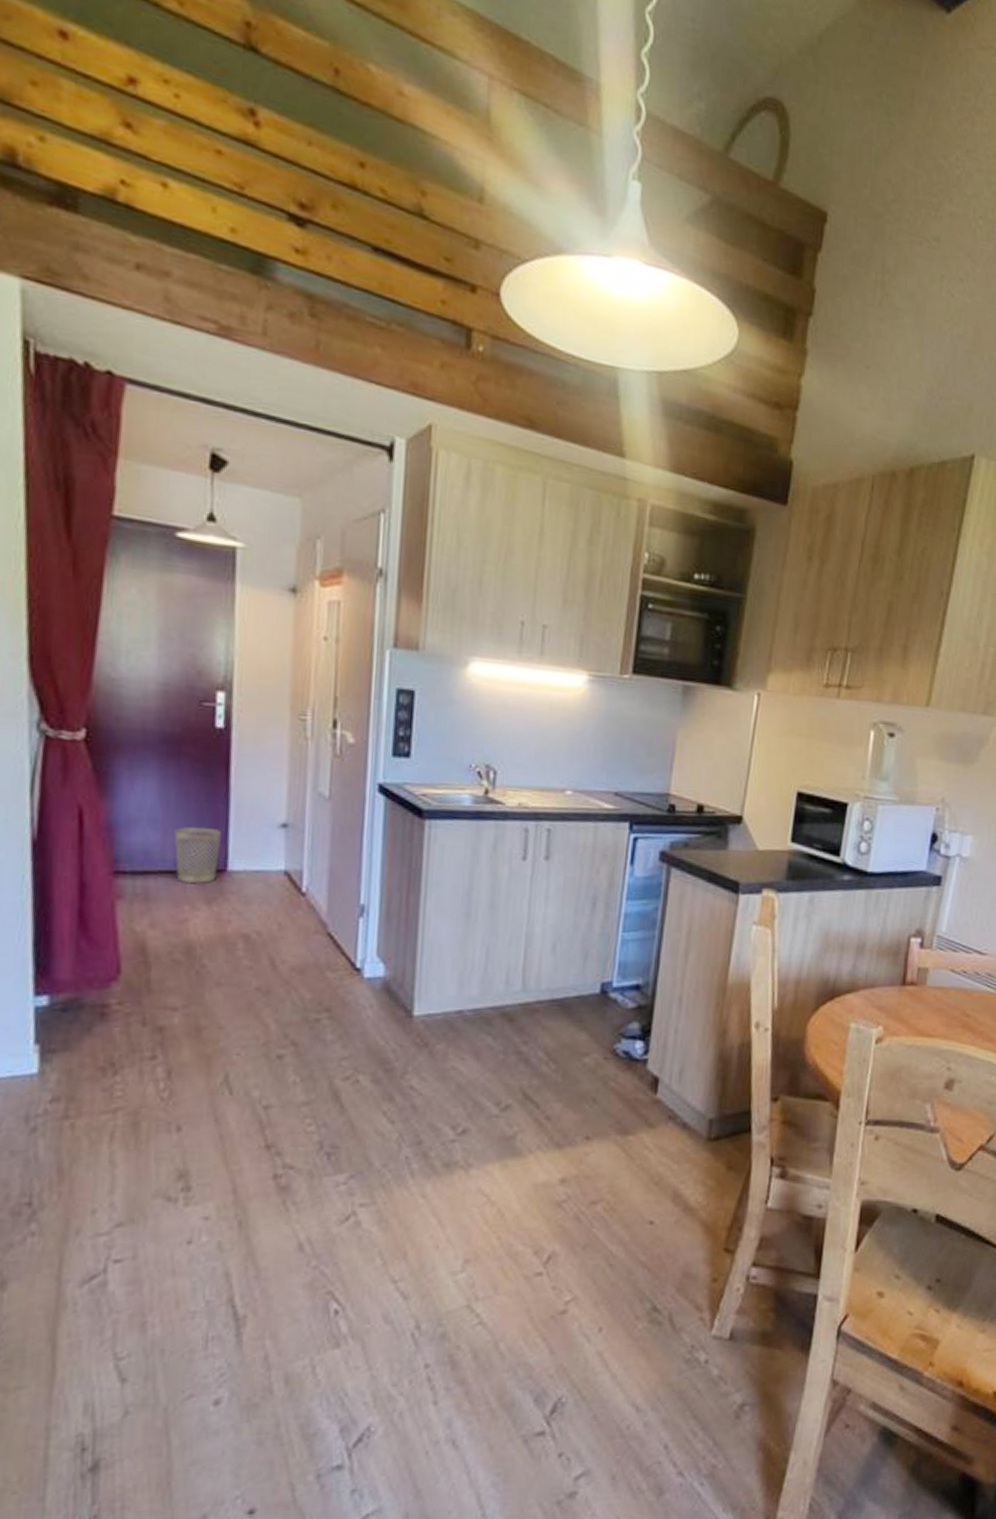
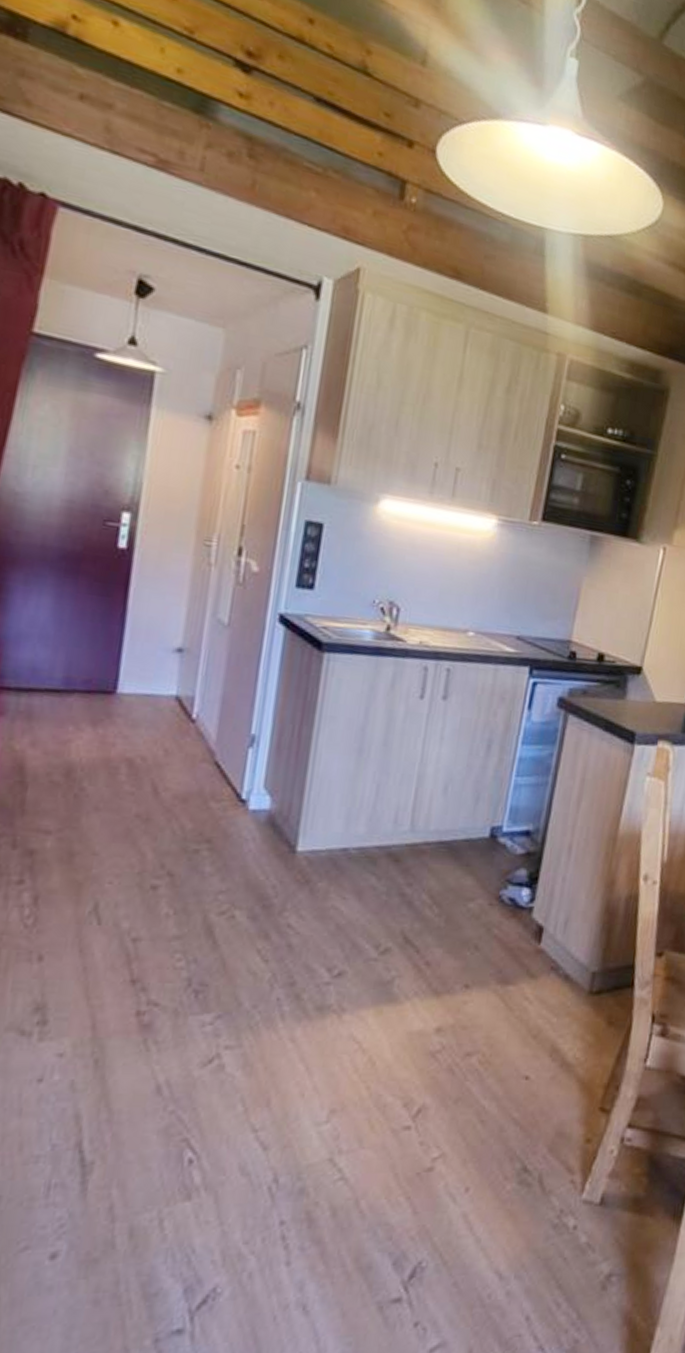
wastebasket: present [174,826,221,883] -> none [63,646,114,705]

